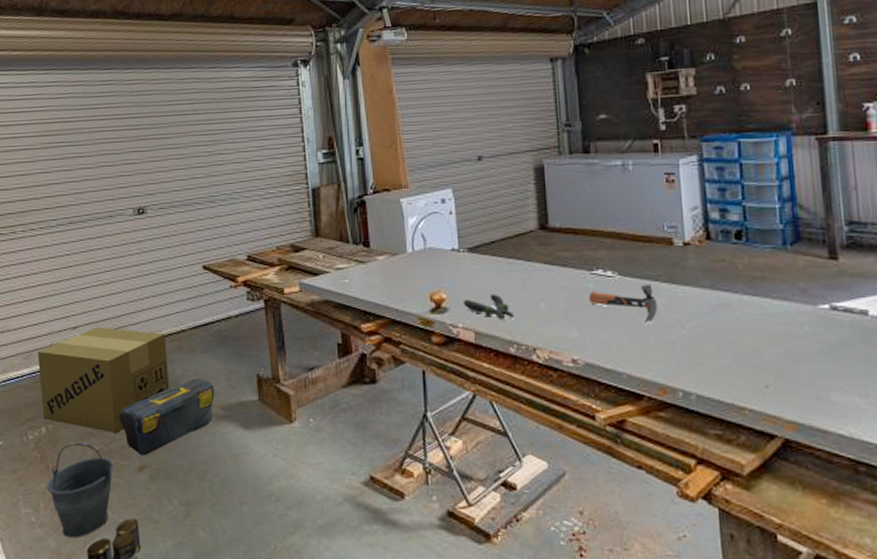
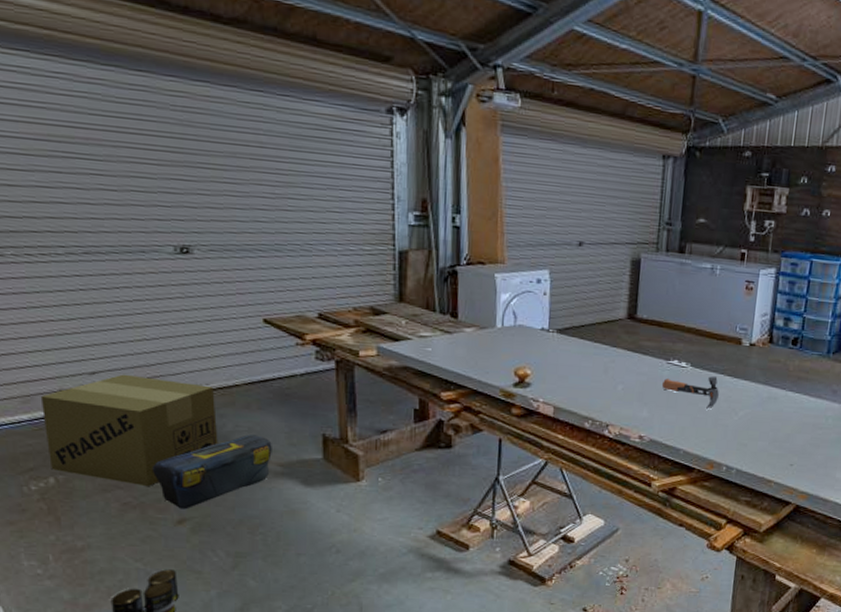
bucket: present [46,442,114,538] -> none [57,494,146,589]
pliers: present [462,293,514,320] -> none [546,373,593,398]

